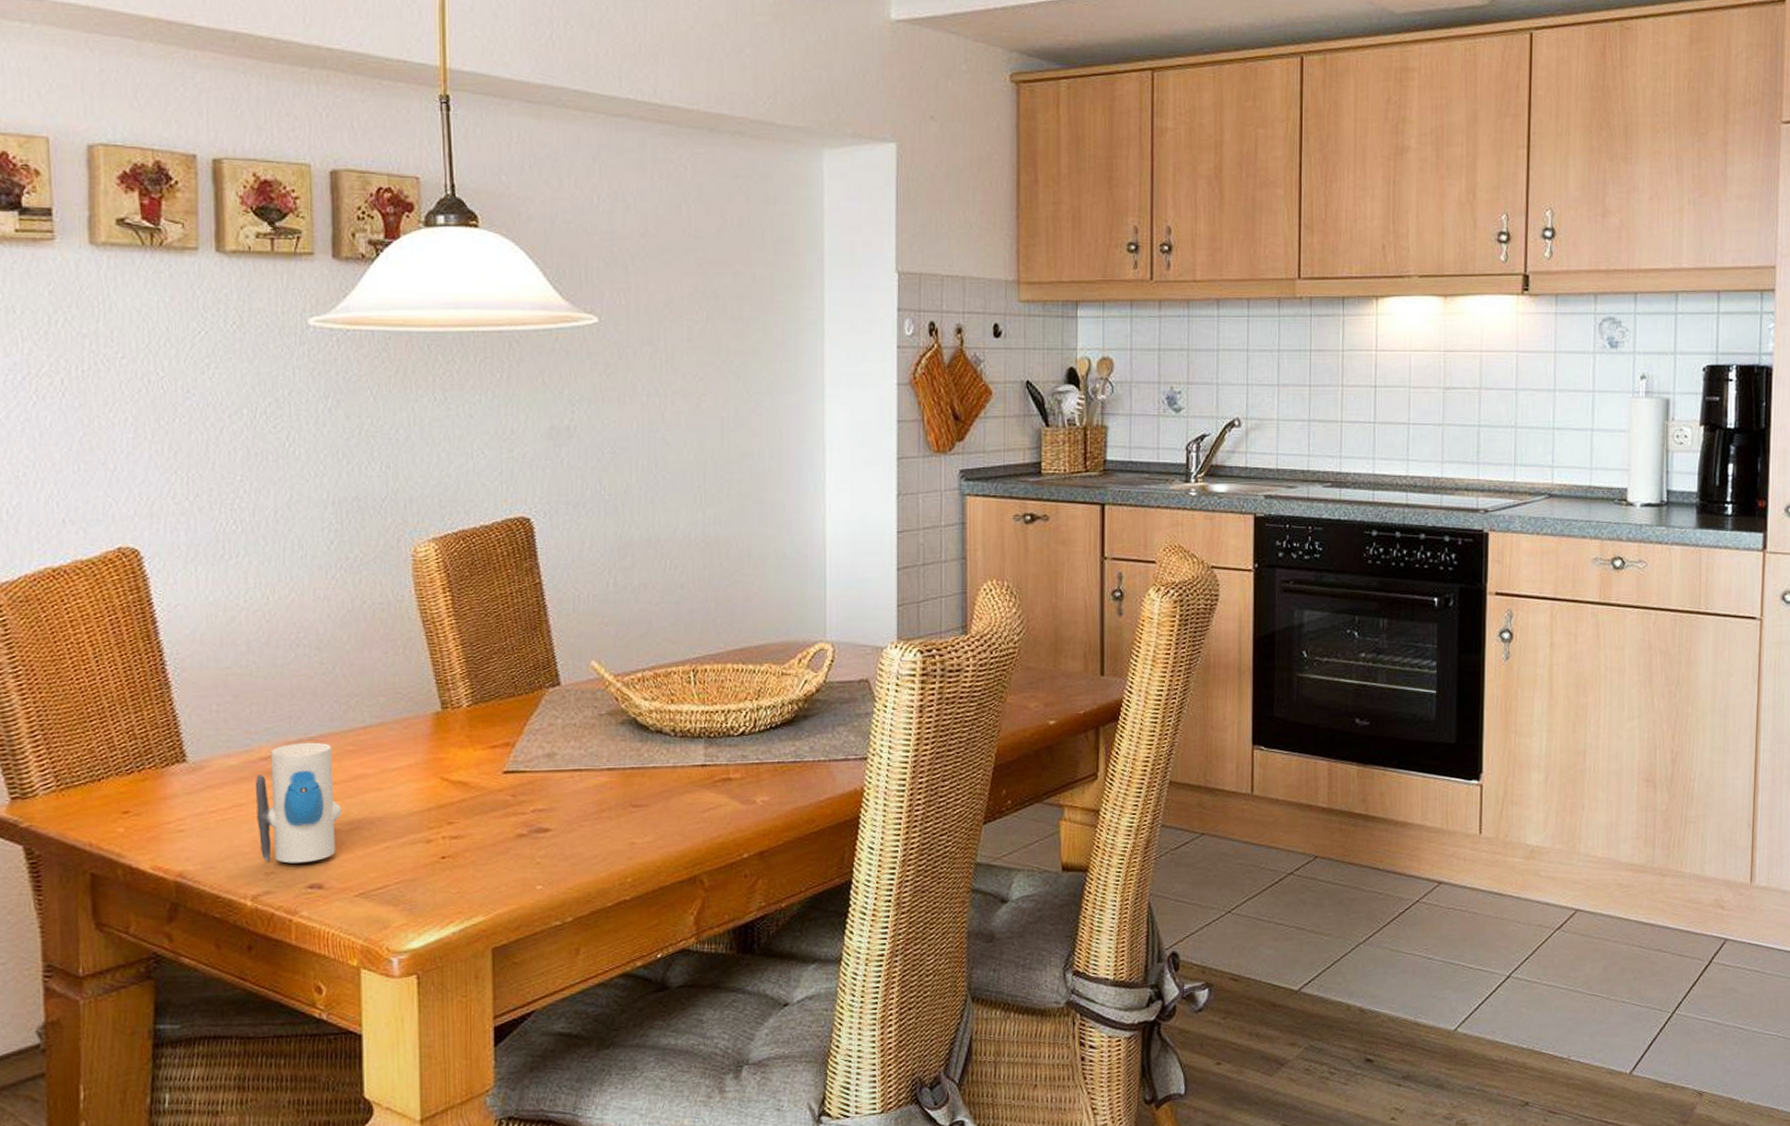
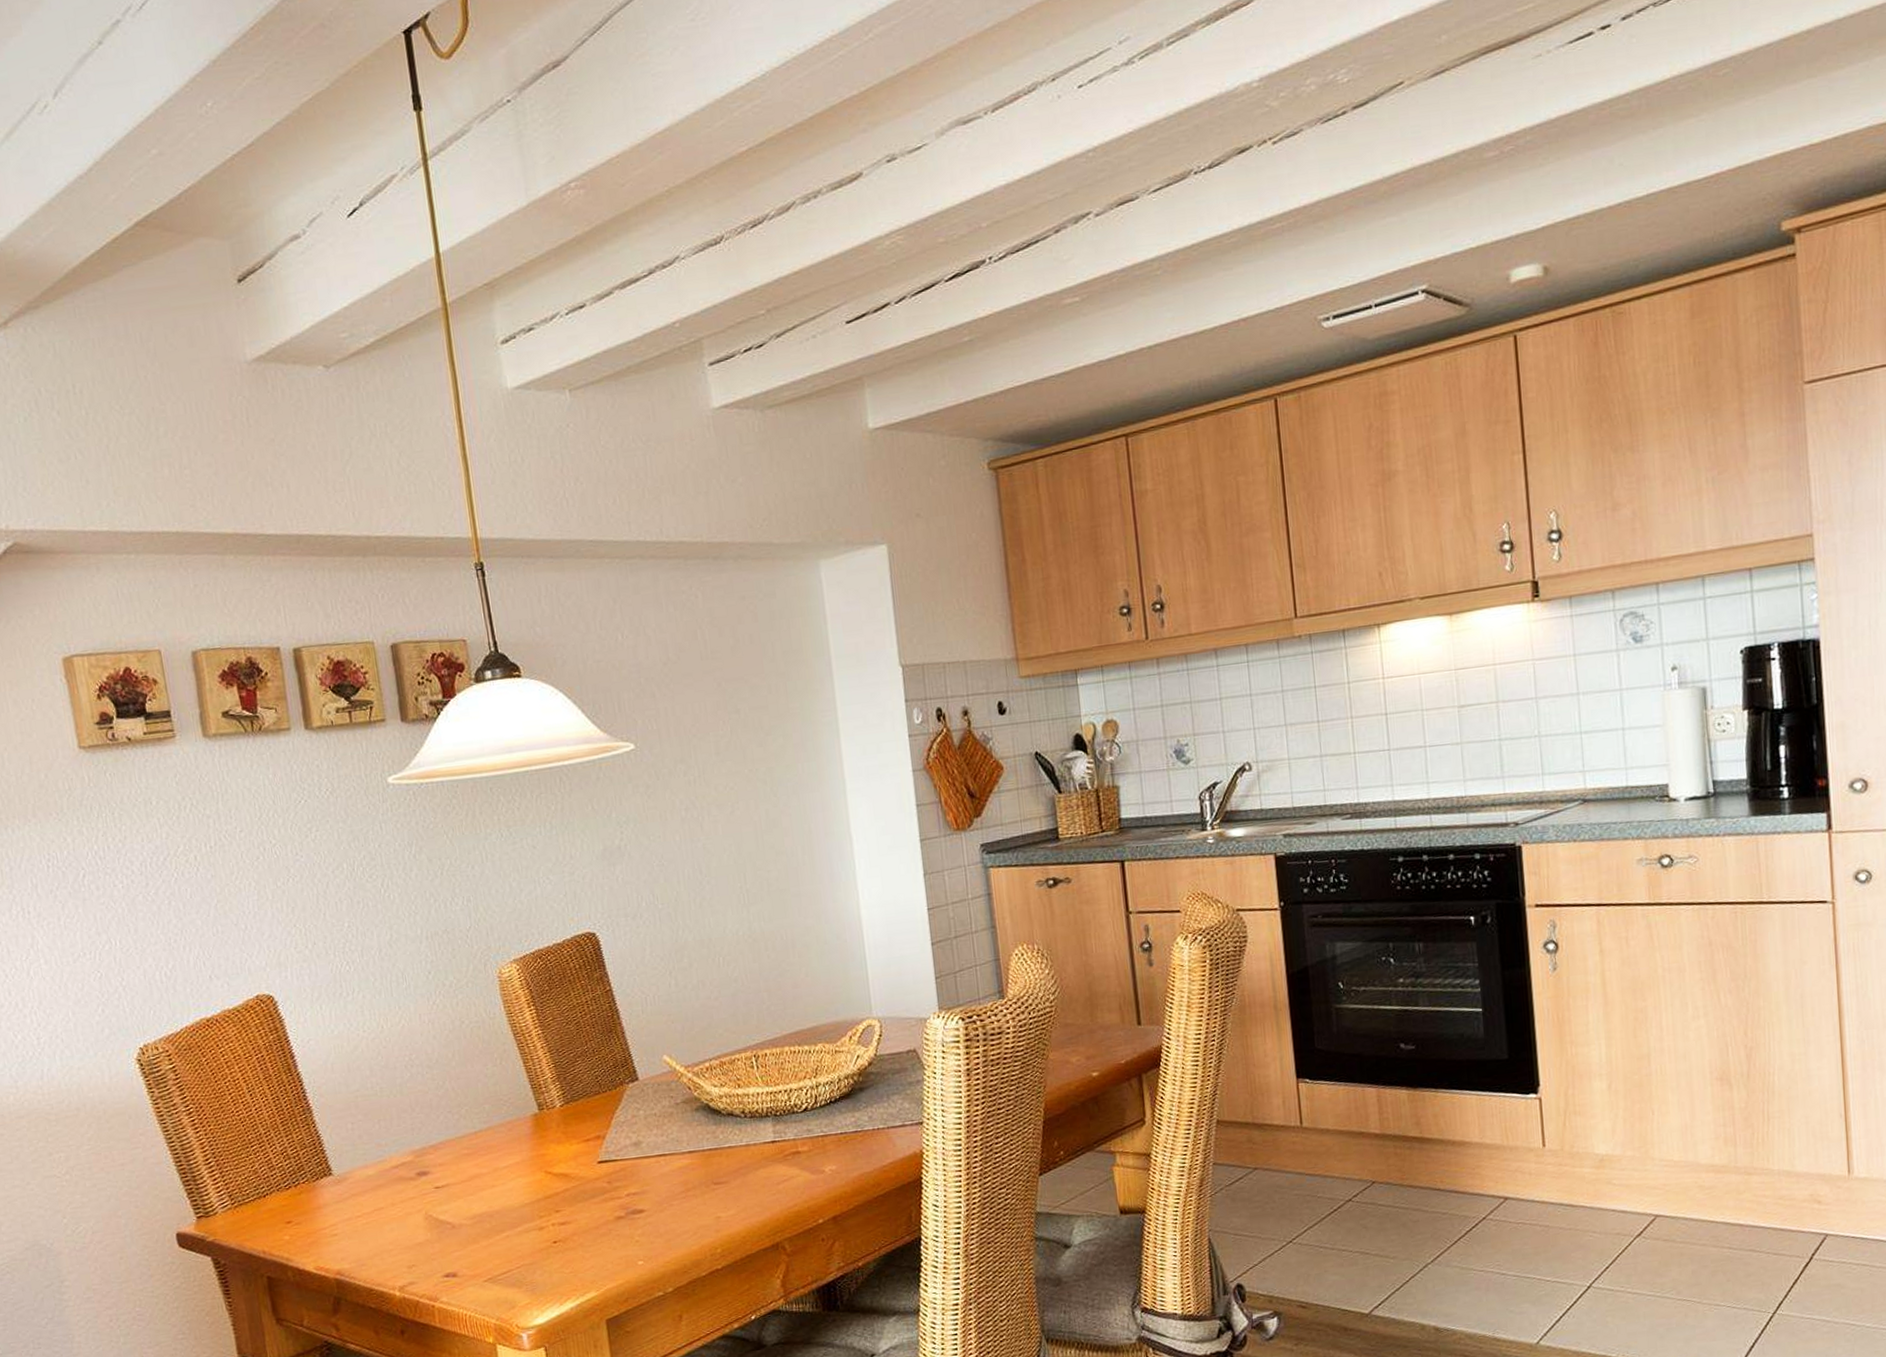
toy: present [255,742,342,864] -> none [390,1148,465,1257]

